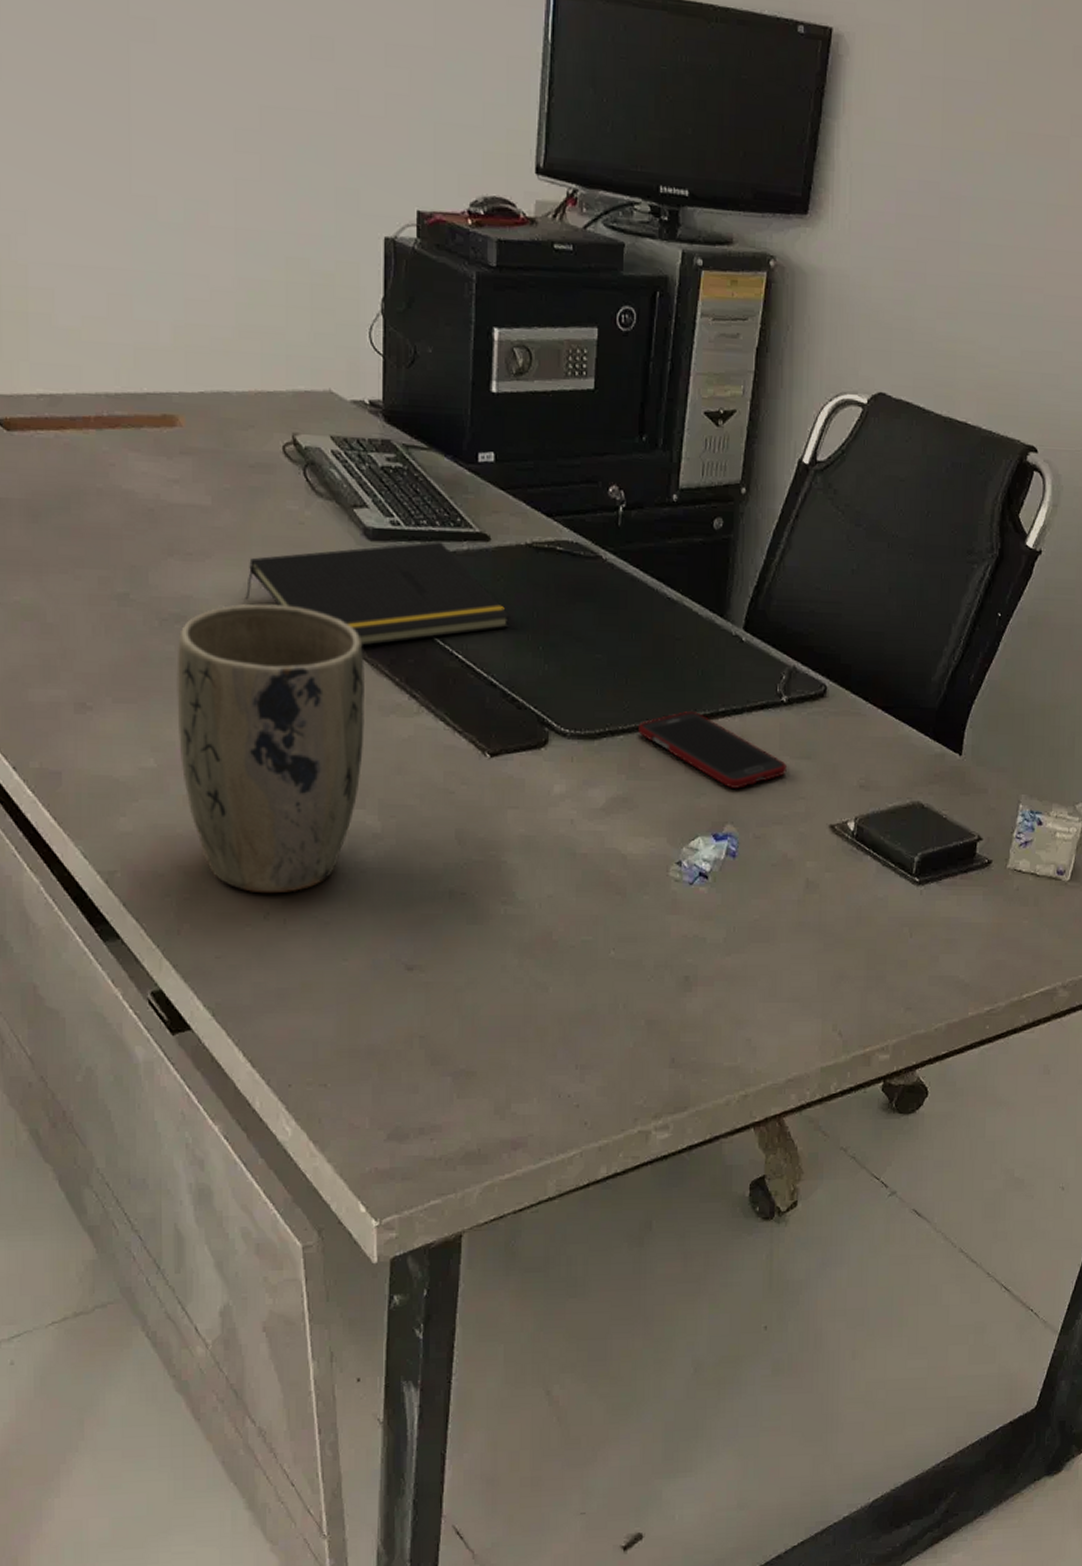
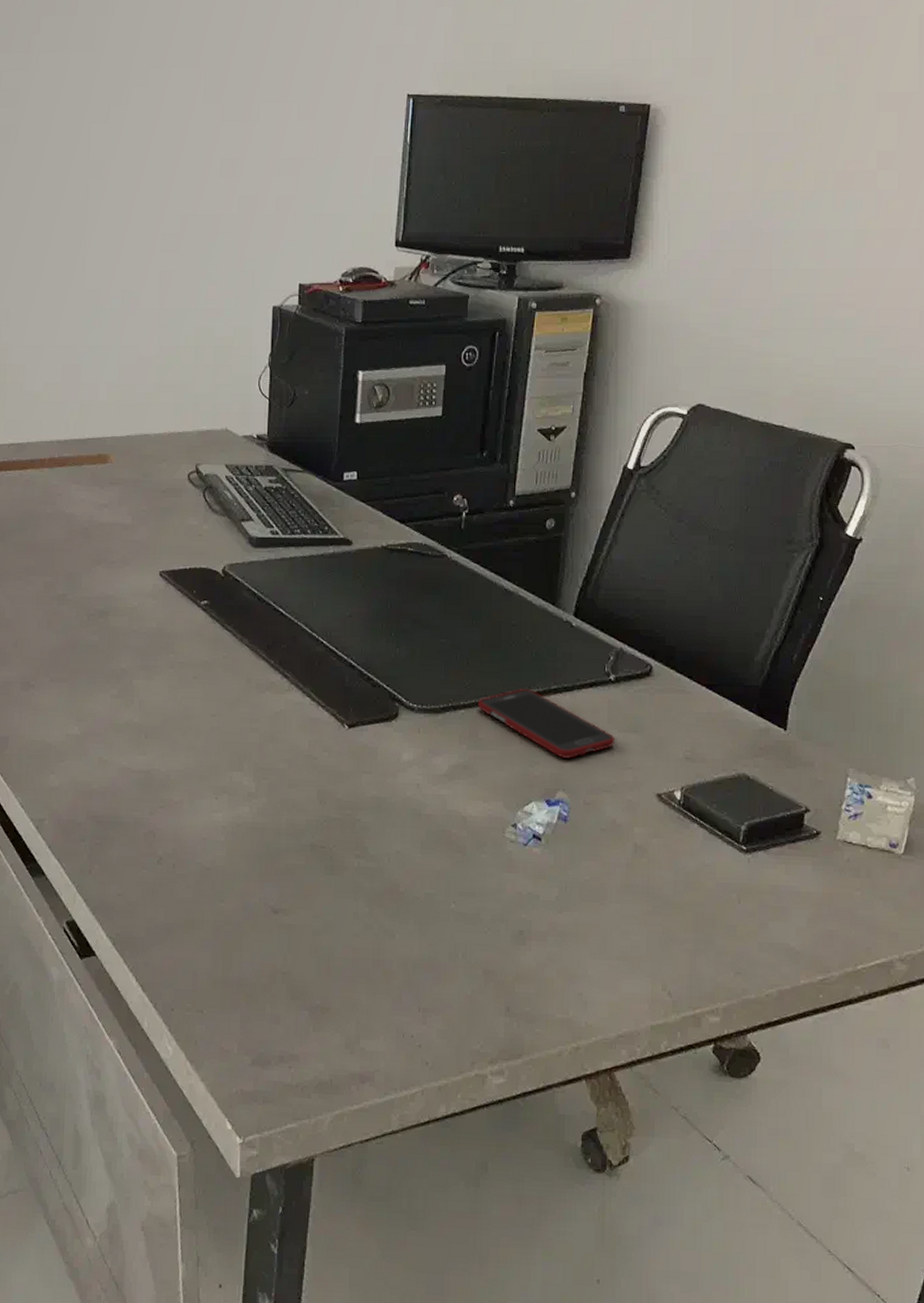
plant pot: present [176,603,366,894] -> none [97,601,247,842]
notepad: present [245,542,510,646] -> none [154,547,368,634]

